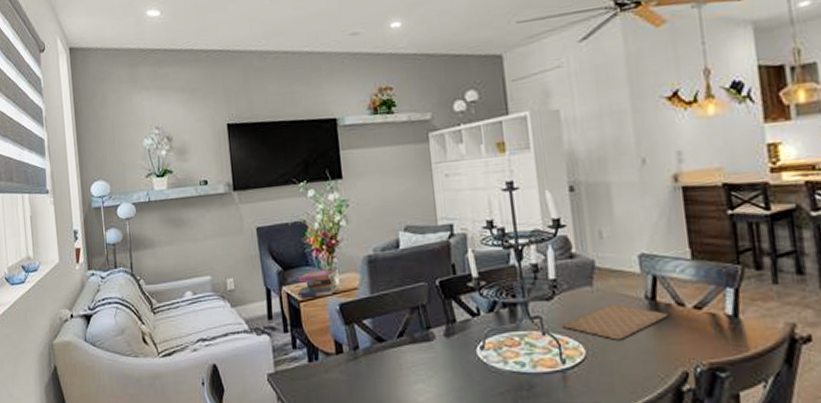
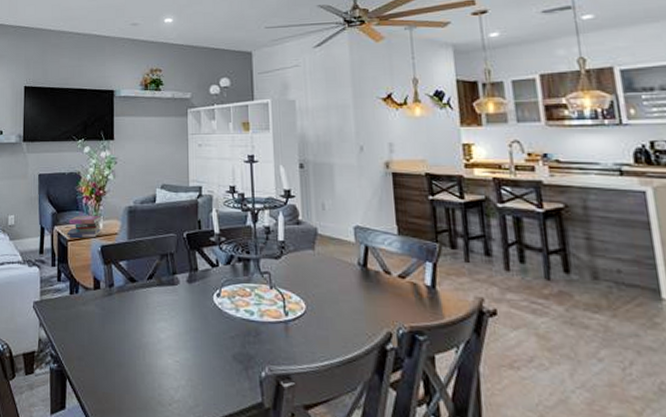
placemat: present [562,304,668,340] -> none [287,267,377,299]

